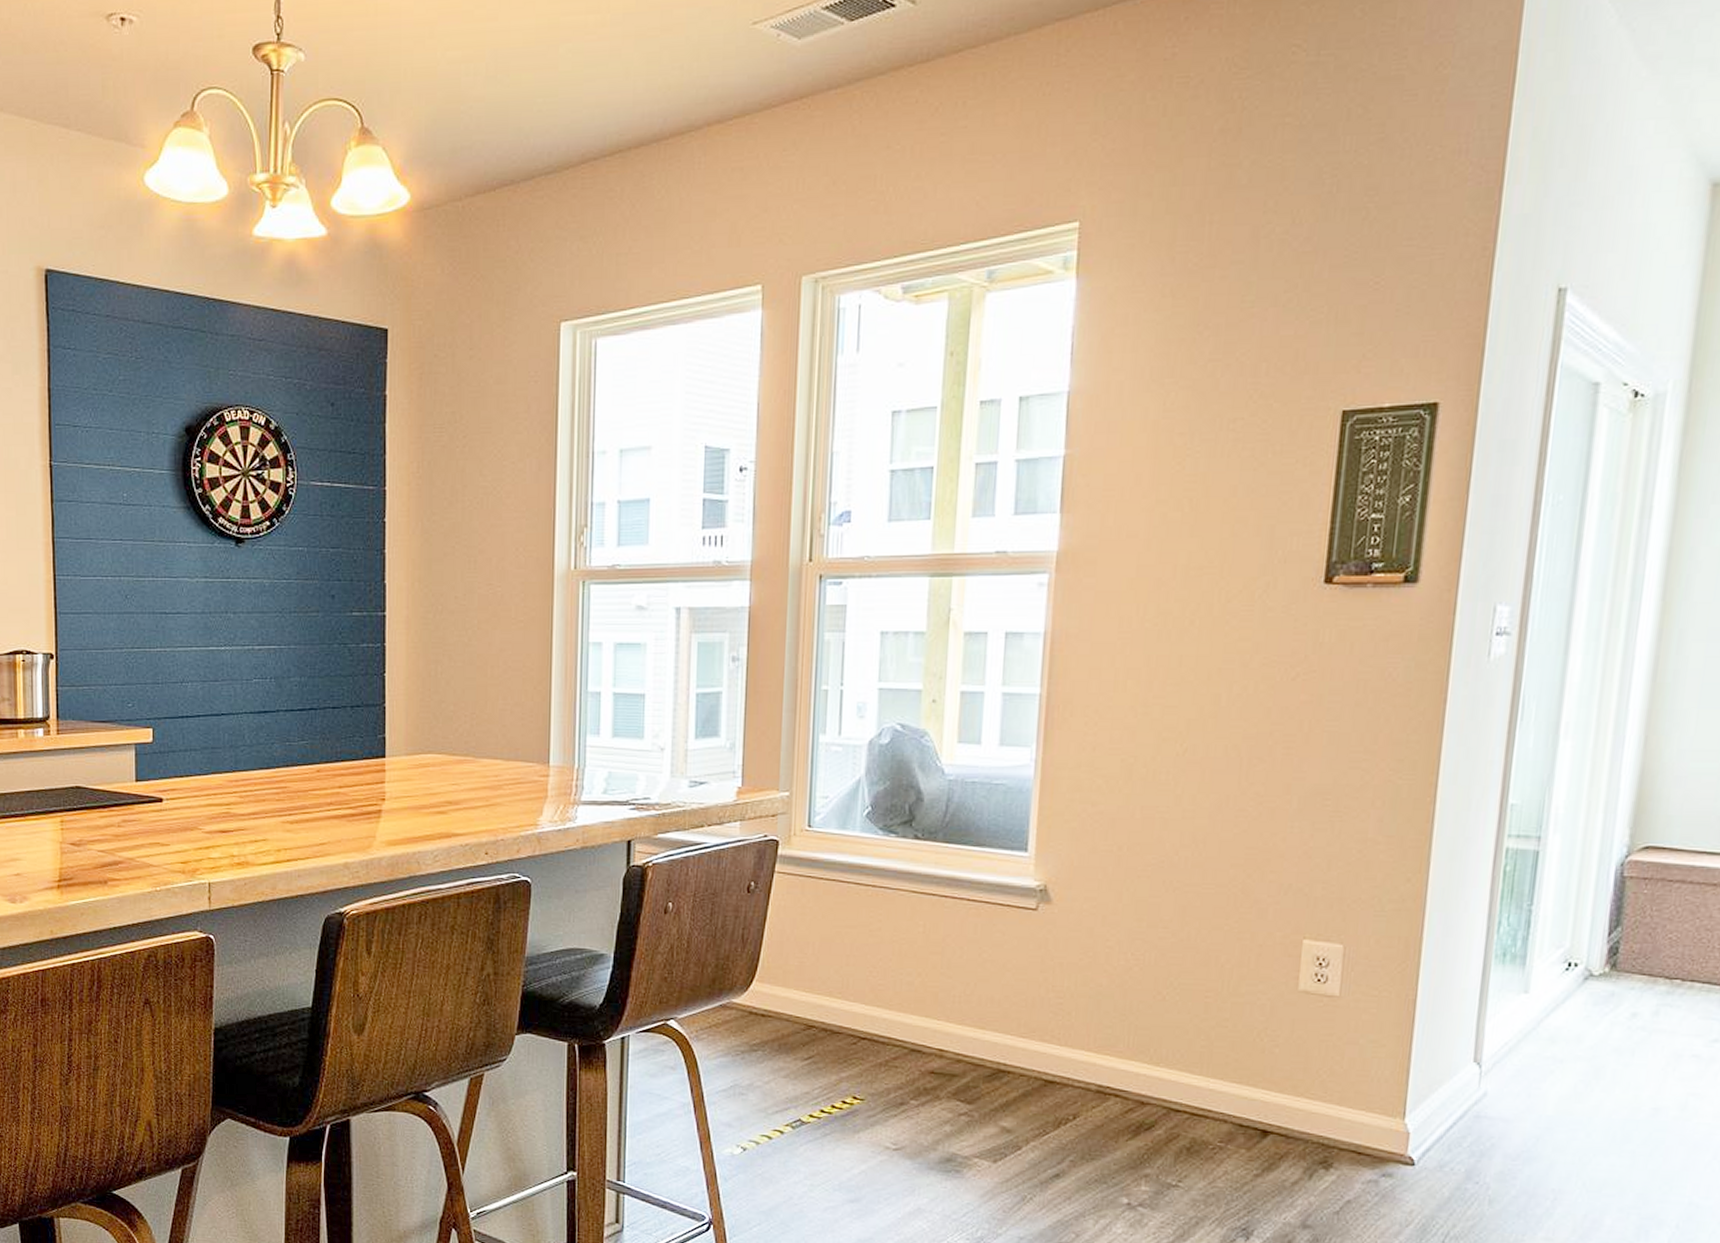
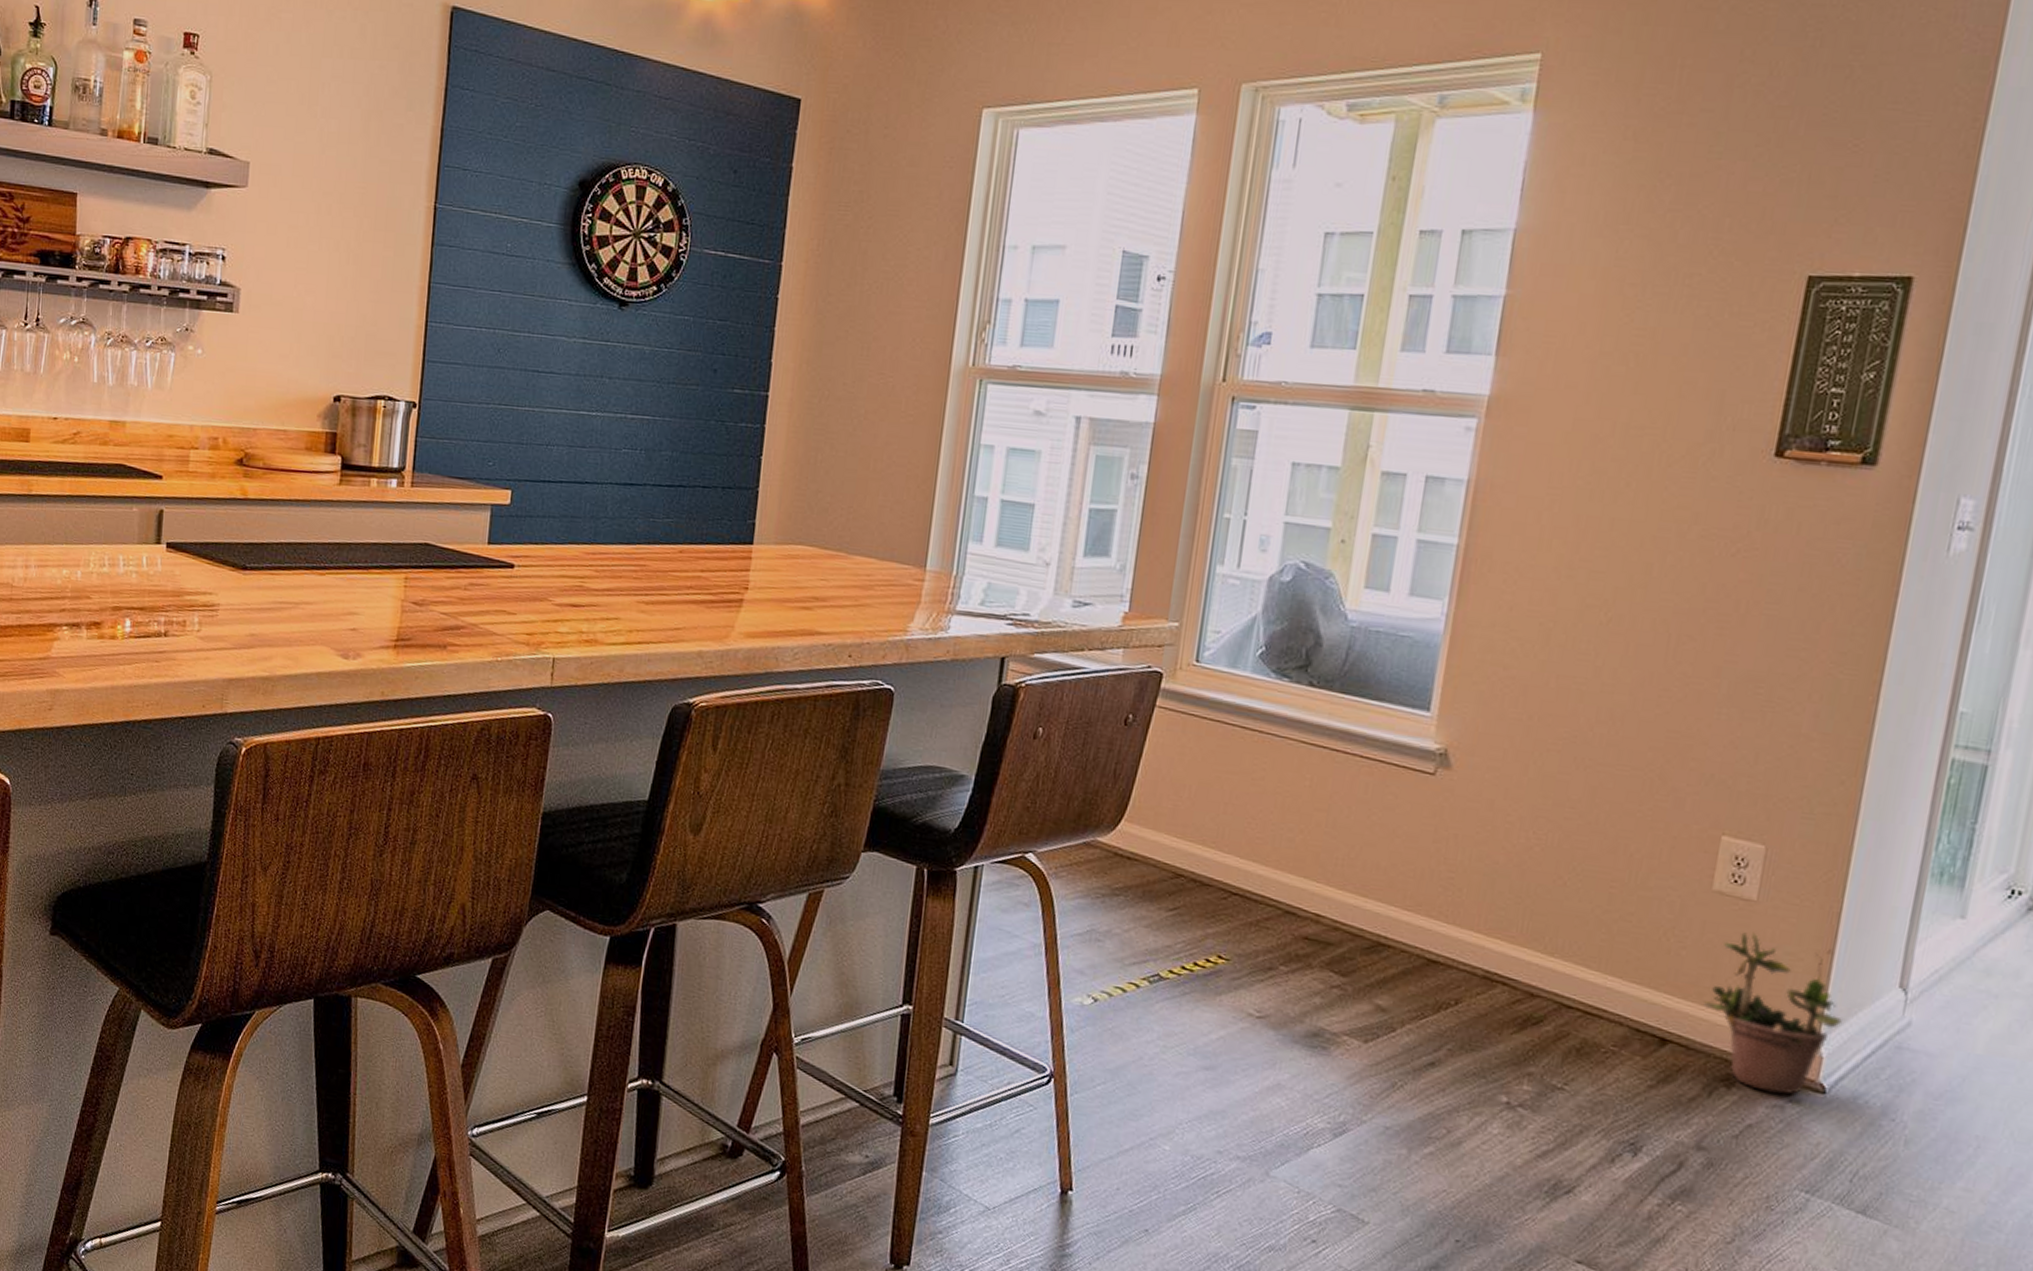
potted plant: none [1299,1025,1424,1170] -> present [1704,932,1842,1094]

